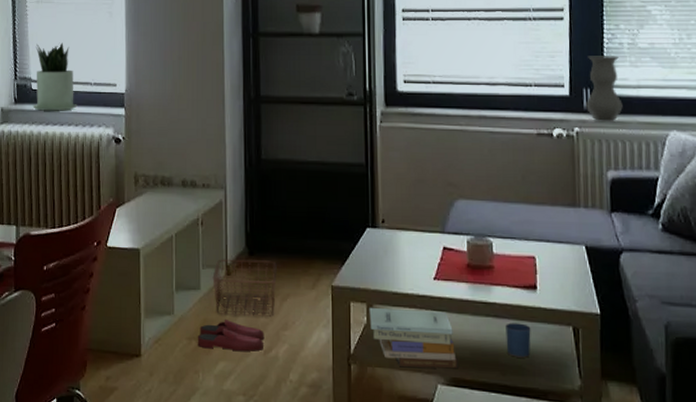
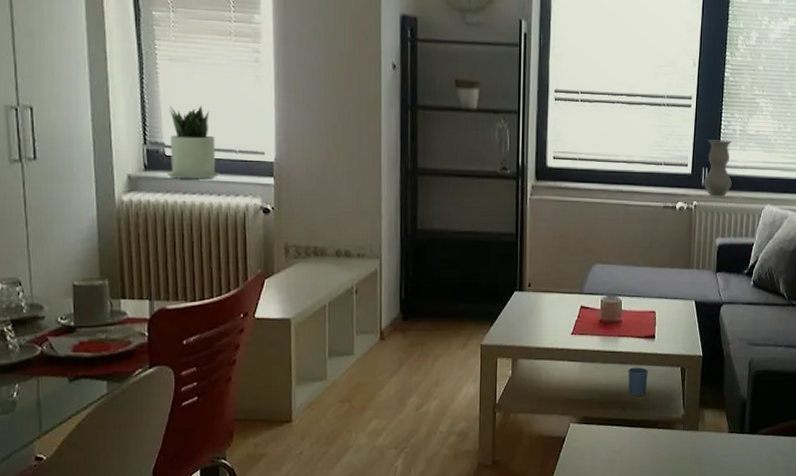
slippers: present [197,320,264,351] -> none [350,381,417,410]
basket: present [212,259,277,317] -> none [366,324,430,378]
books: present [369,307,458,369] -> none [513,361,588,412]

